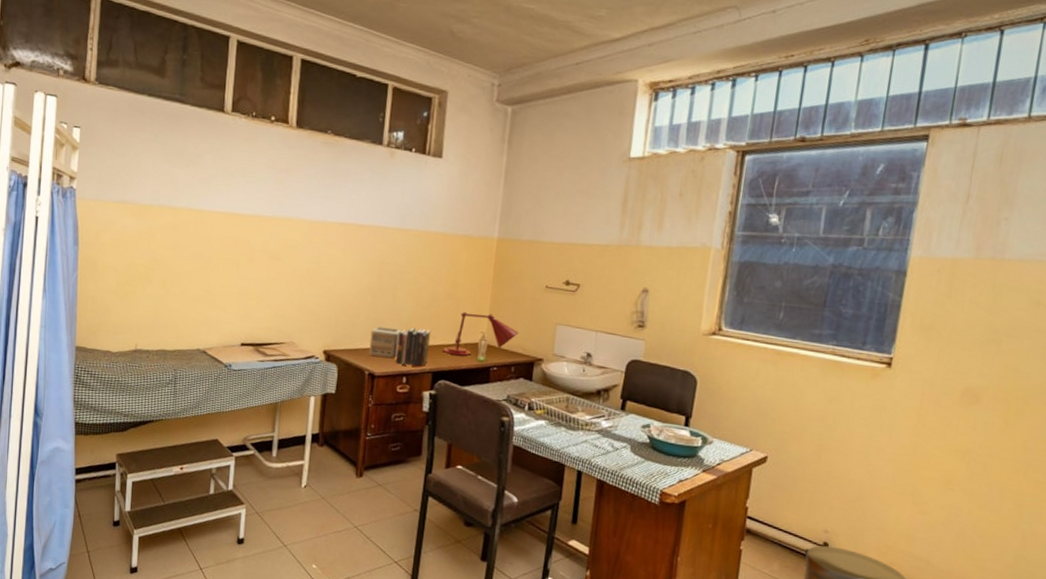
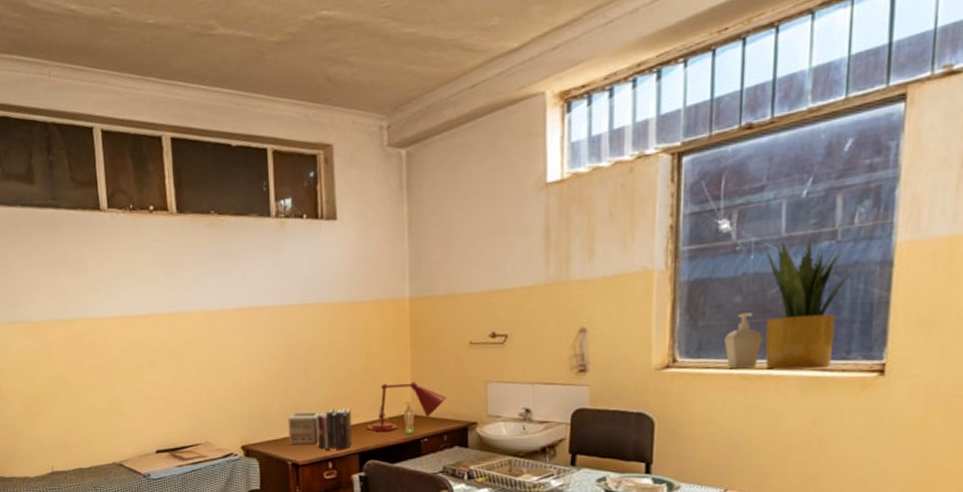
soap bottle: none [763,296,796,346] -> present [724,313,762,369]
planter: none [795,240,874,355] -> present [765,237,852,370]

